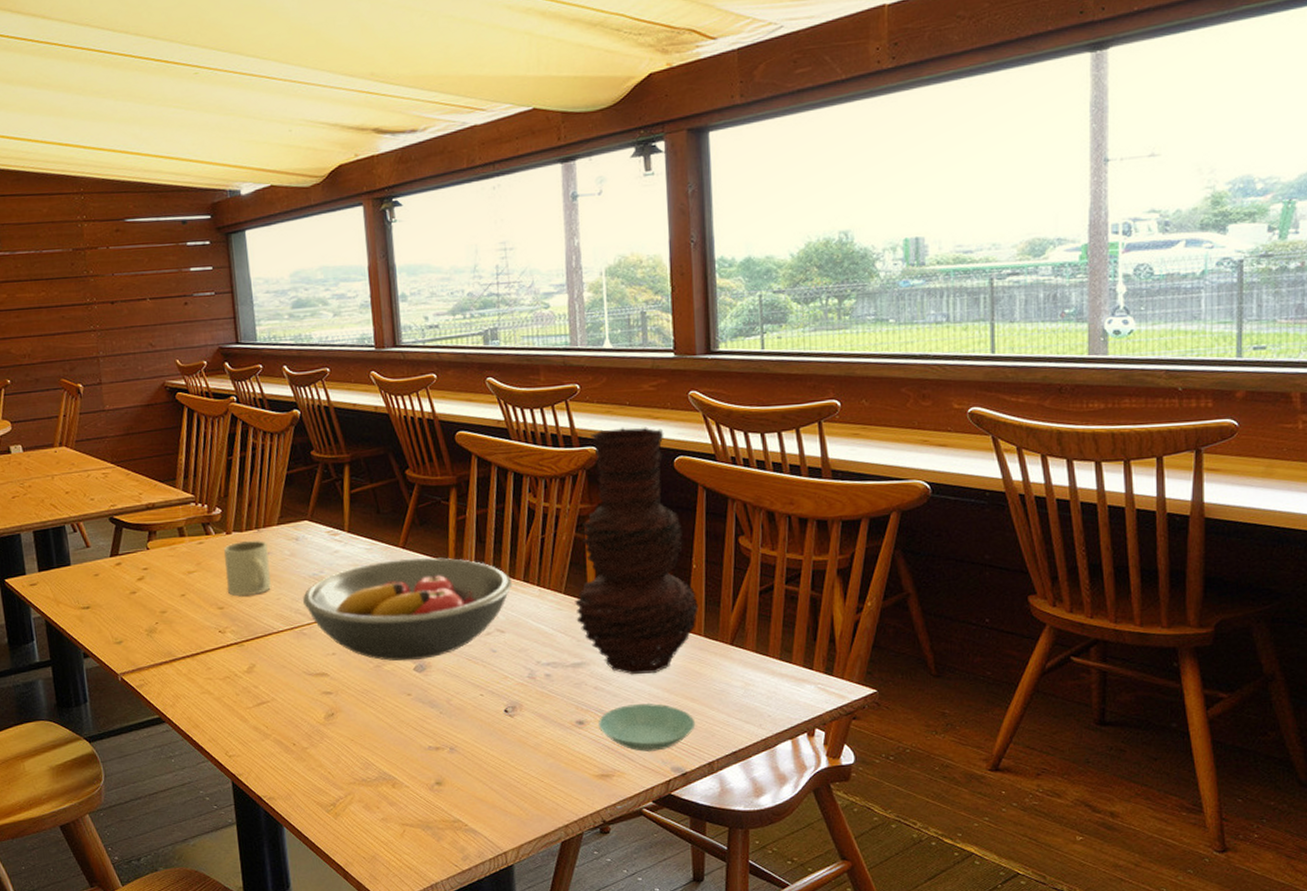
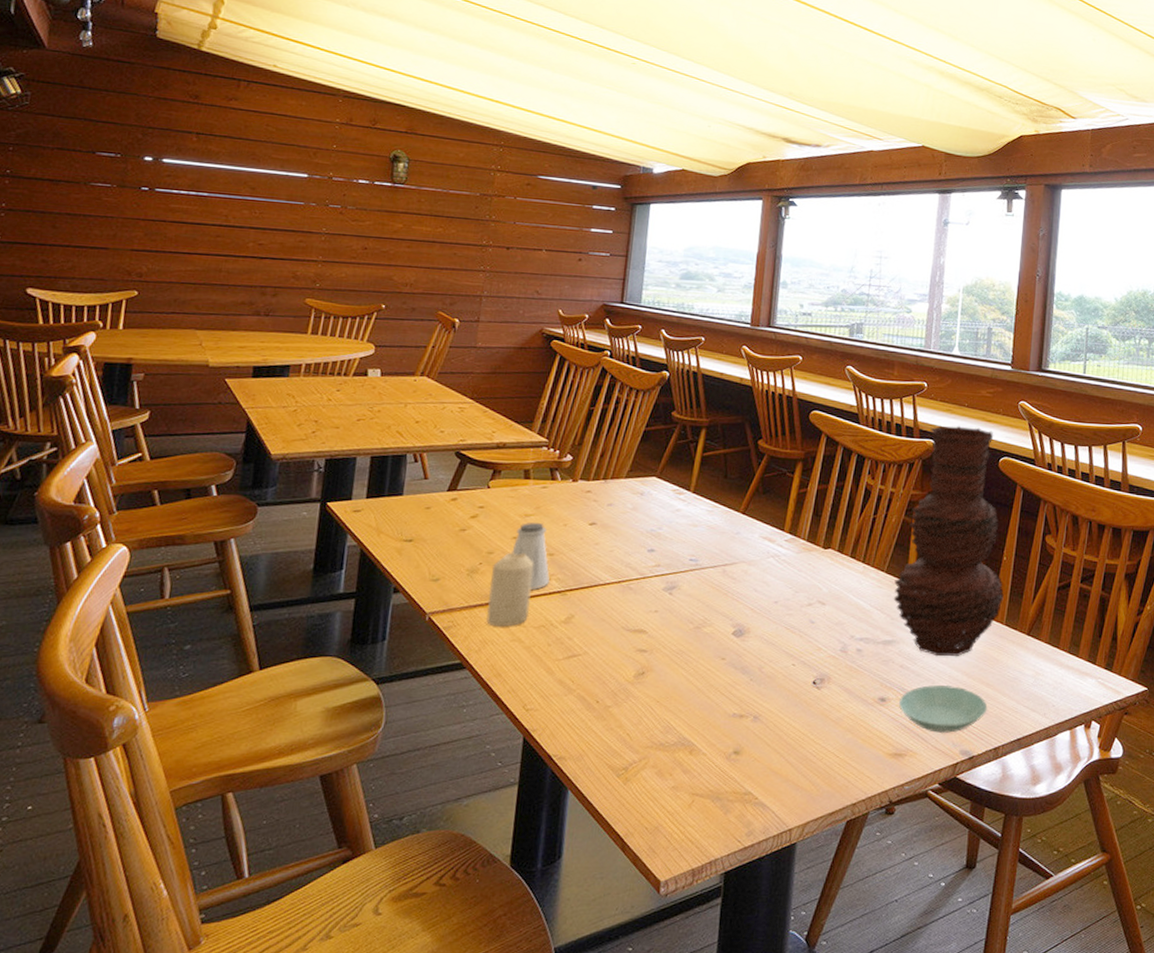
candle: none [169,609,212,681] -> present [486,552,534,627]
saltshaker: none [183,579,225,644] -> present [512,523,550,590]
mug: present [224,541,271,596] -> none [562,490,611,545]
fruit bowl: present [303,558,513,662] -> none [636,523,840,625]

